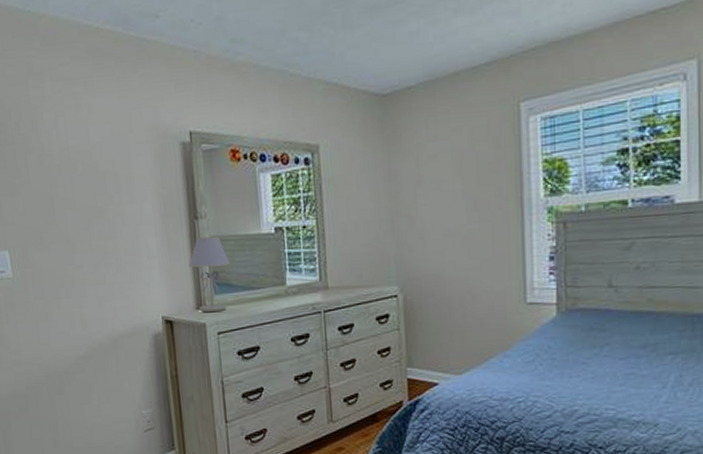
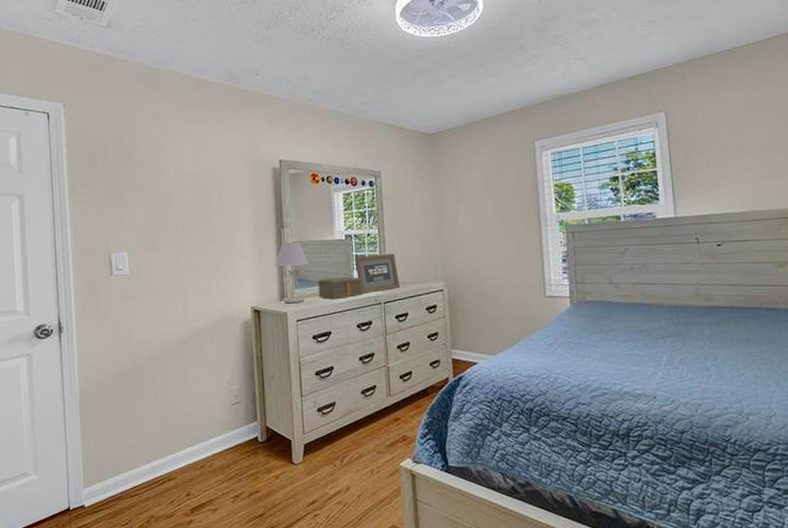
jewelry box: none [242,280,298,308] -> present [318,277,363,300]
picture frame: none [287,250,343,302] -> present [355,253,400,295]

